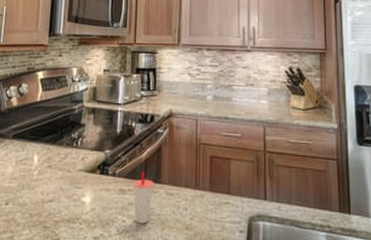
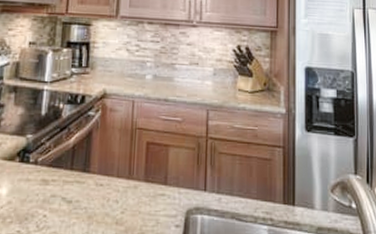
cup: present [133,171,154,224] -> none [57,159,82,219]

